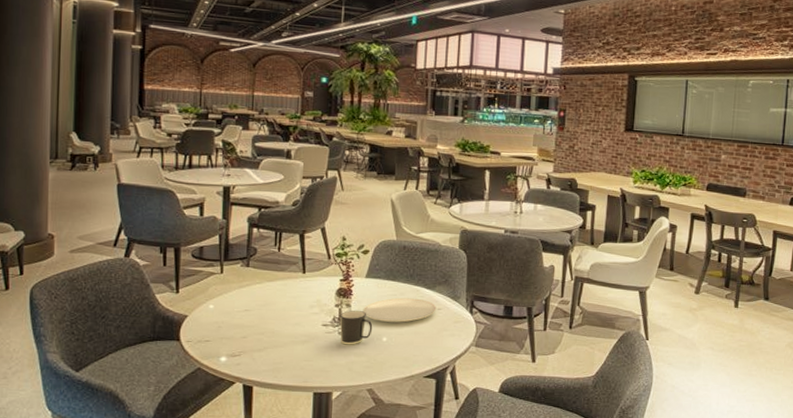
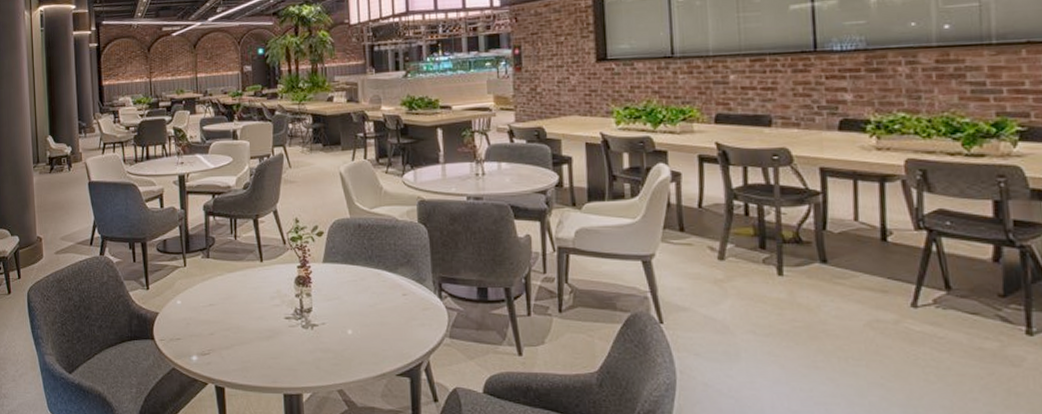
mug: present [339,310,373,345] -> none [301,299,336,340]
plate: present [362,297,437,322] -> none [323,283,402,312]

